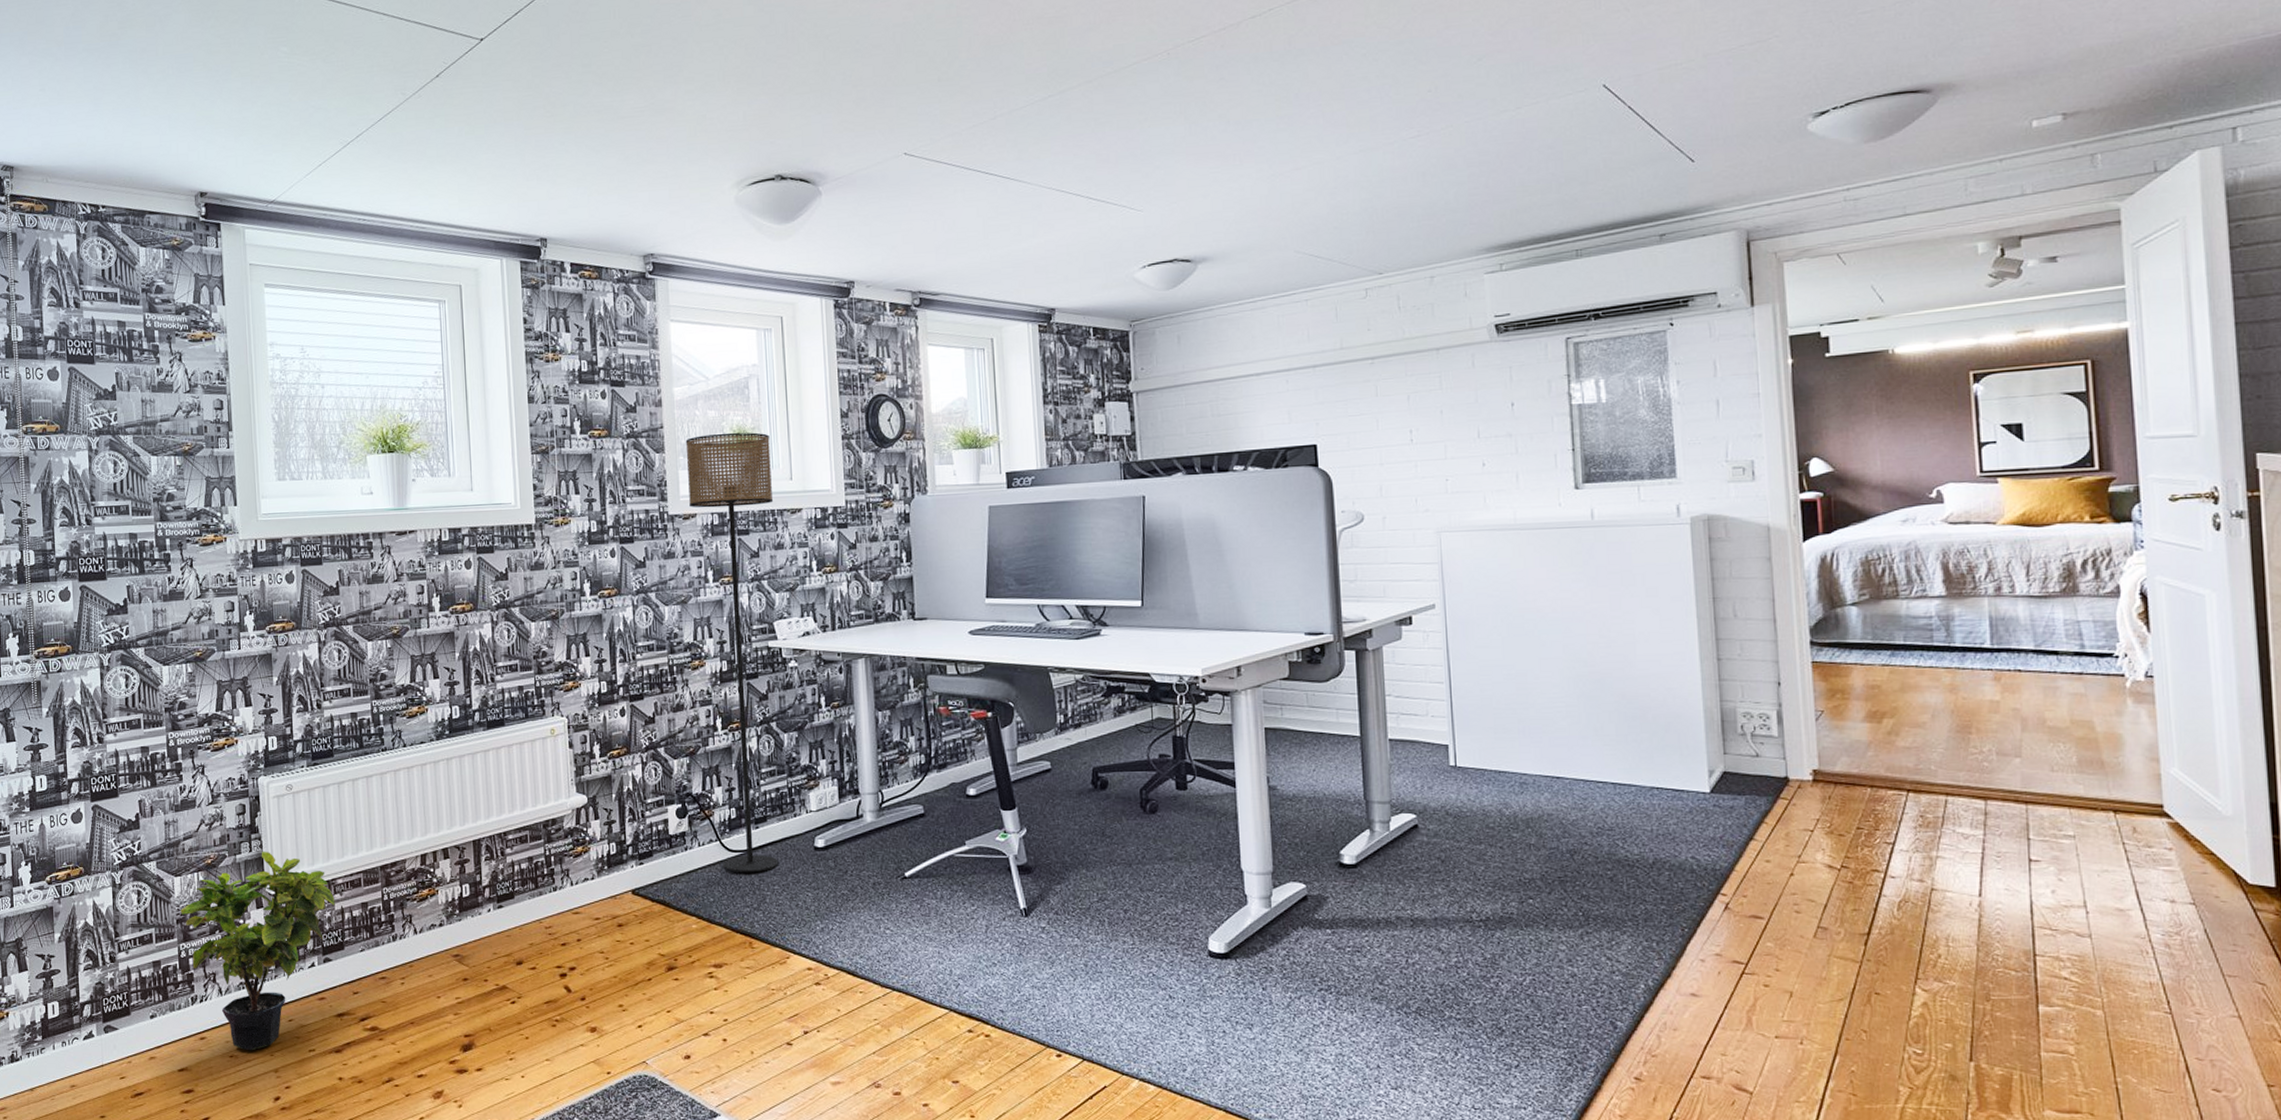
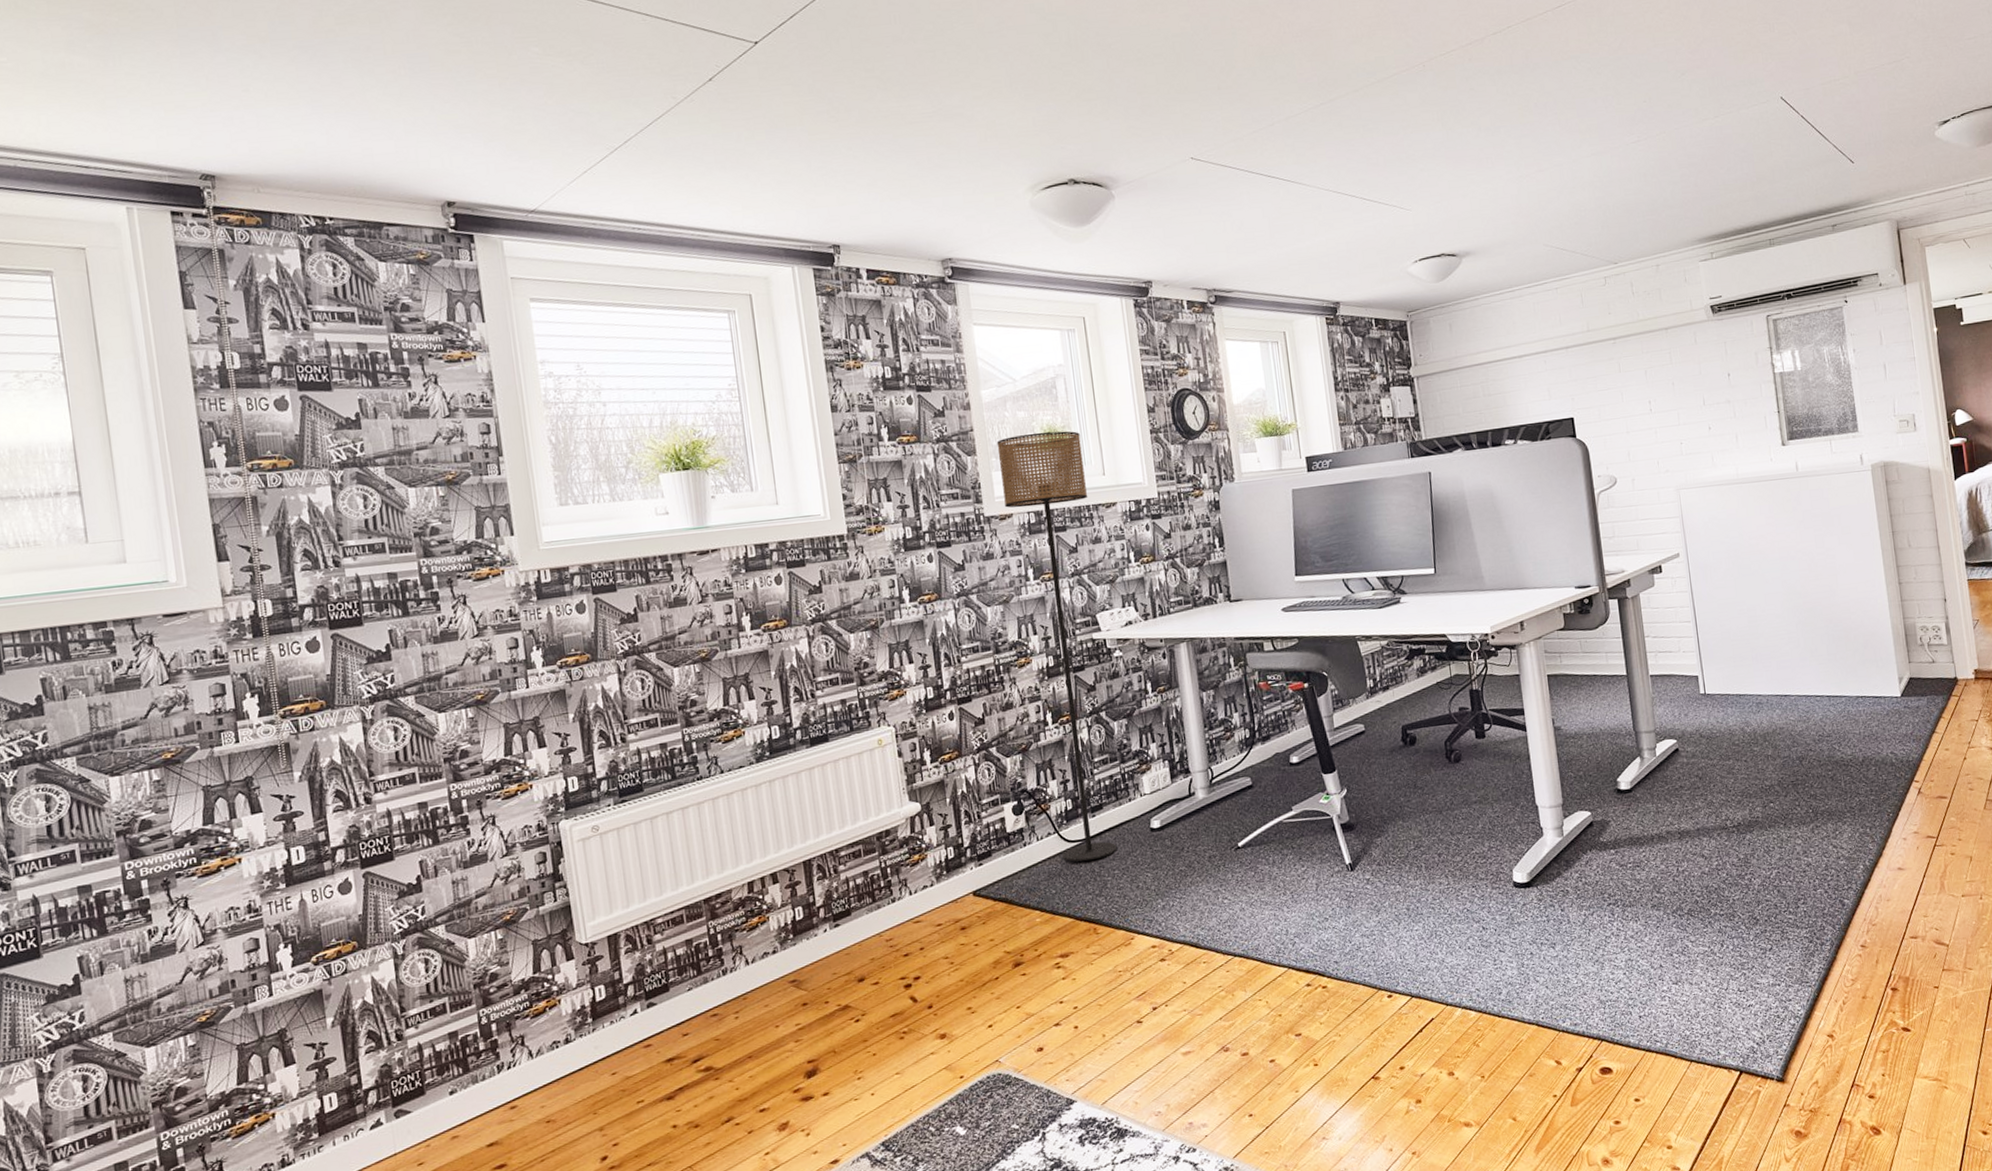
potted plant: present [181,852,335,1051] -> none [477,899,656,1113]

